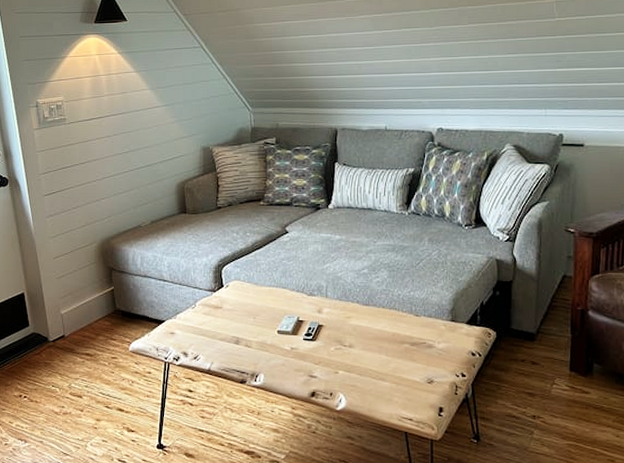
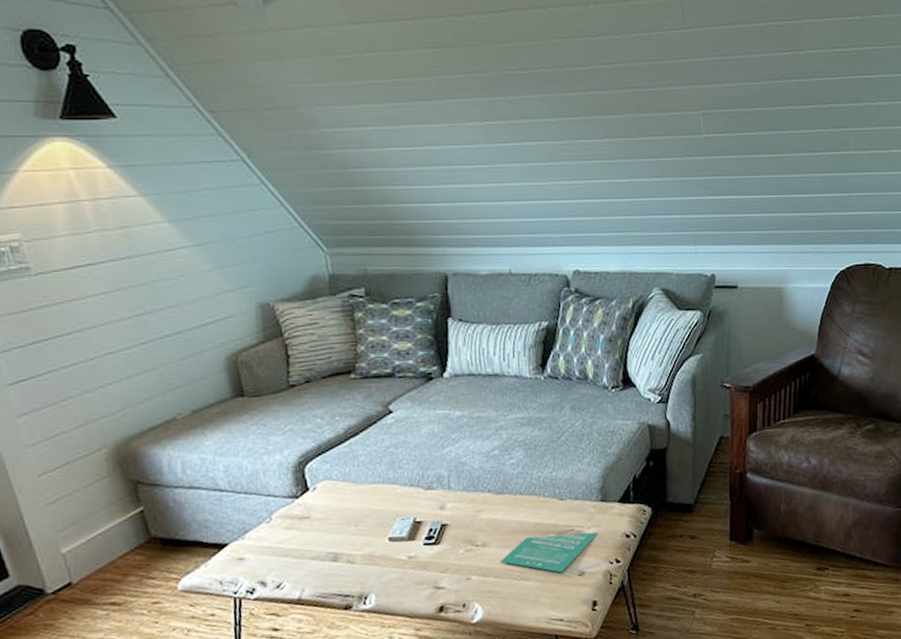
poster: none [363,345,448,378] -> present [500,532,599,573]

